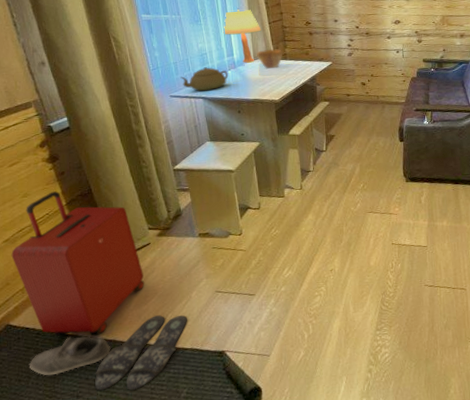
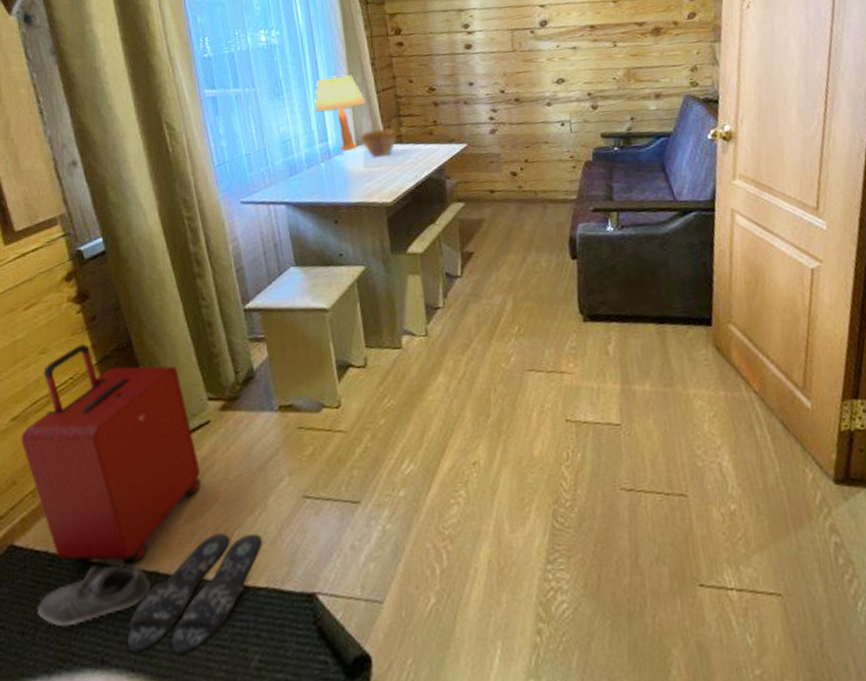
teapot: present [180,67,229,91] -> none [255,159,321,194]

